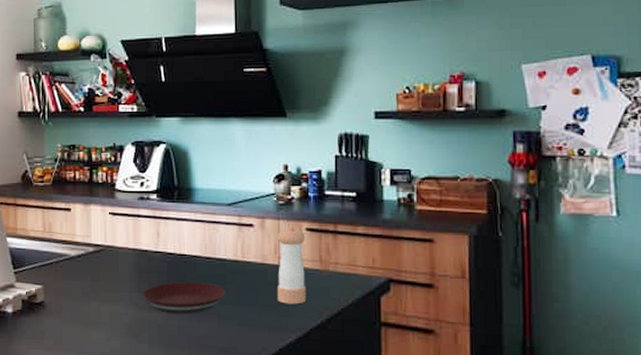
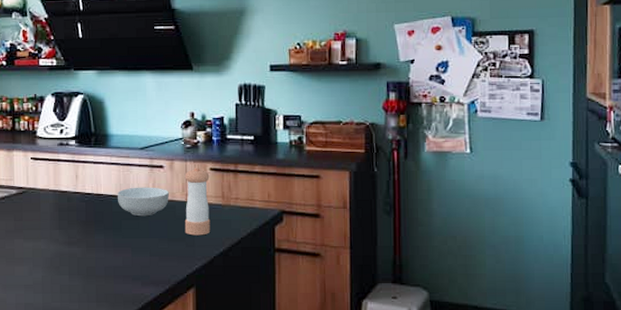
plate: present [142,282,226,313] -> none [62,219,139,247]
cereal bowl: none [203,247,259,281] -> present [118,187,169,217]

